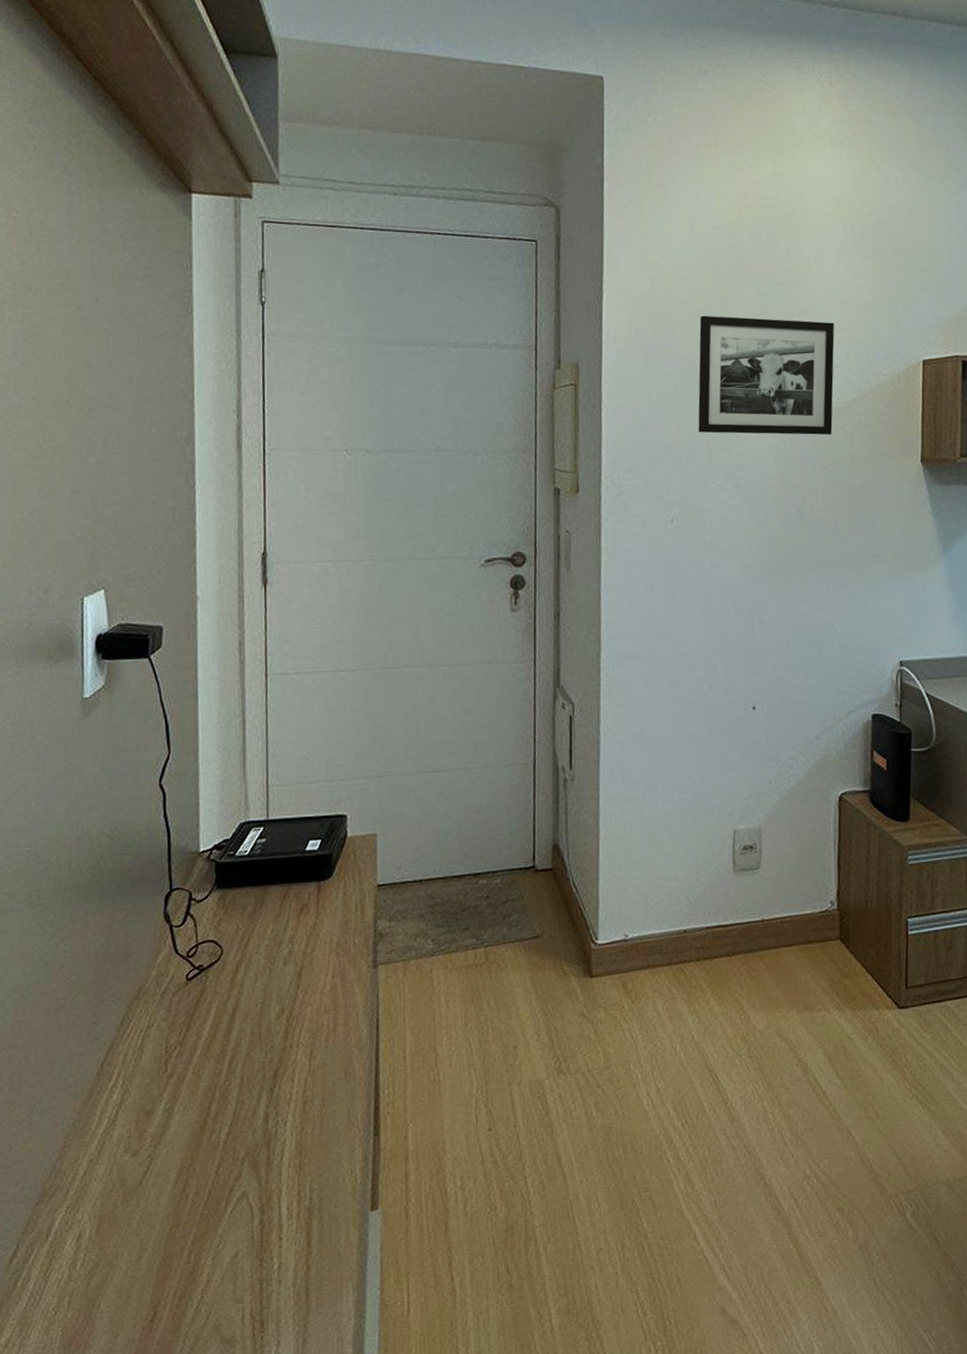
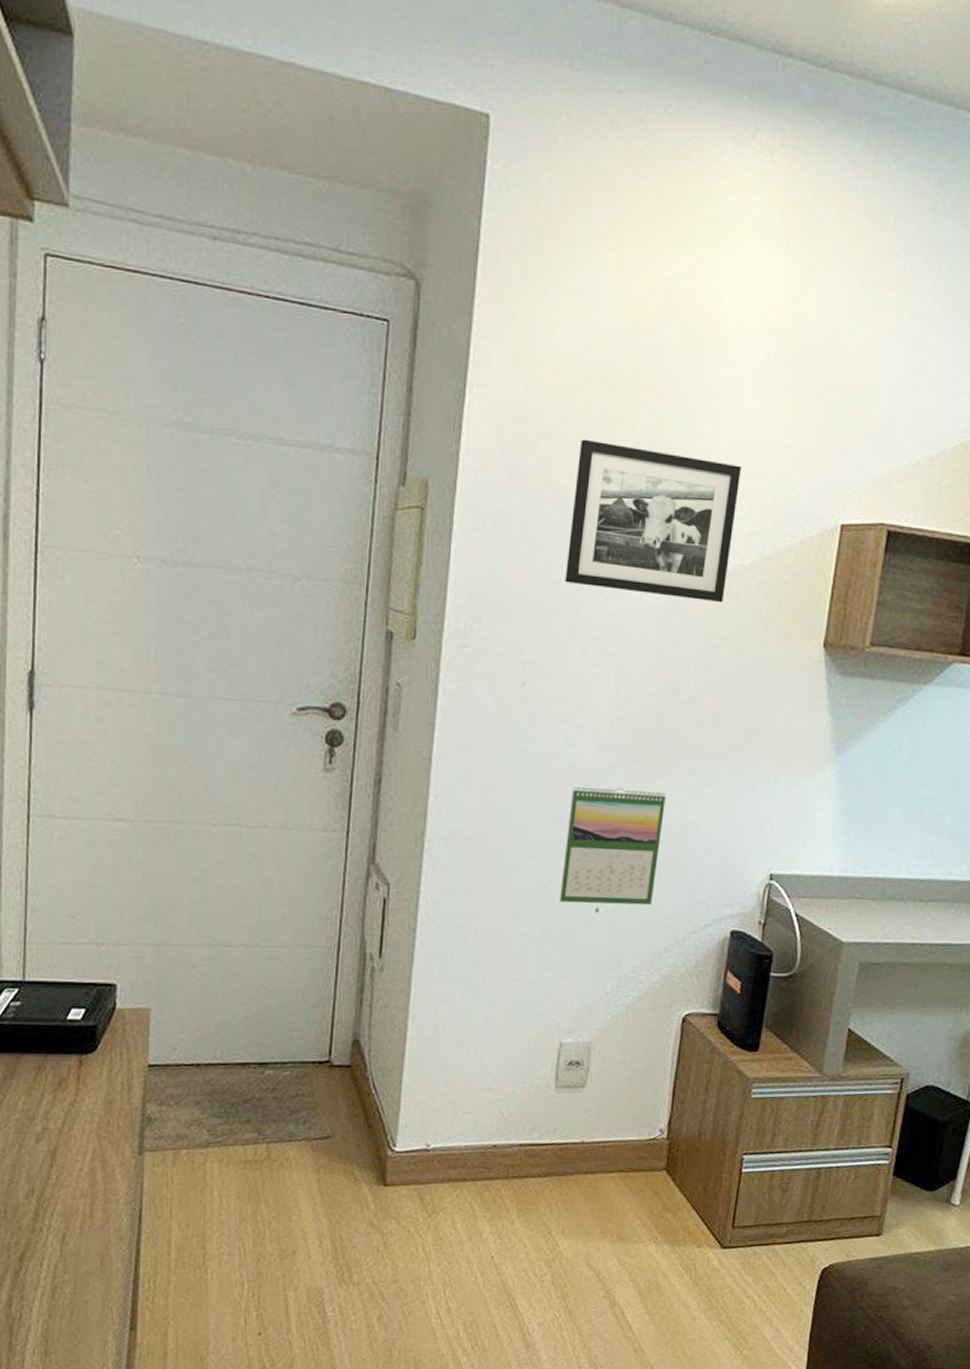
calendar: none [720,599,803,704] -> present [560,786,666,906]

